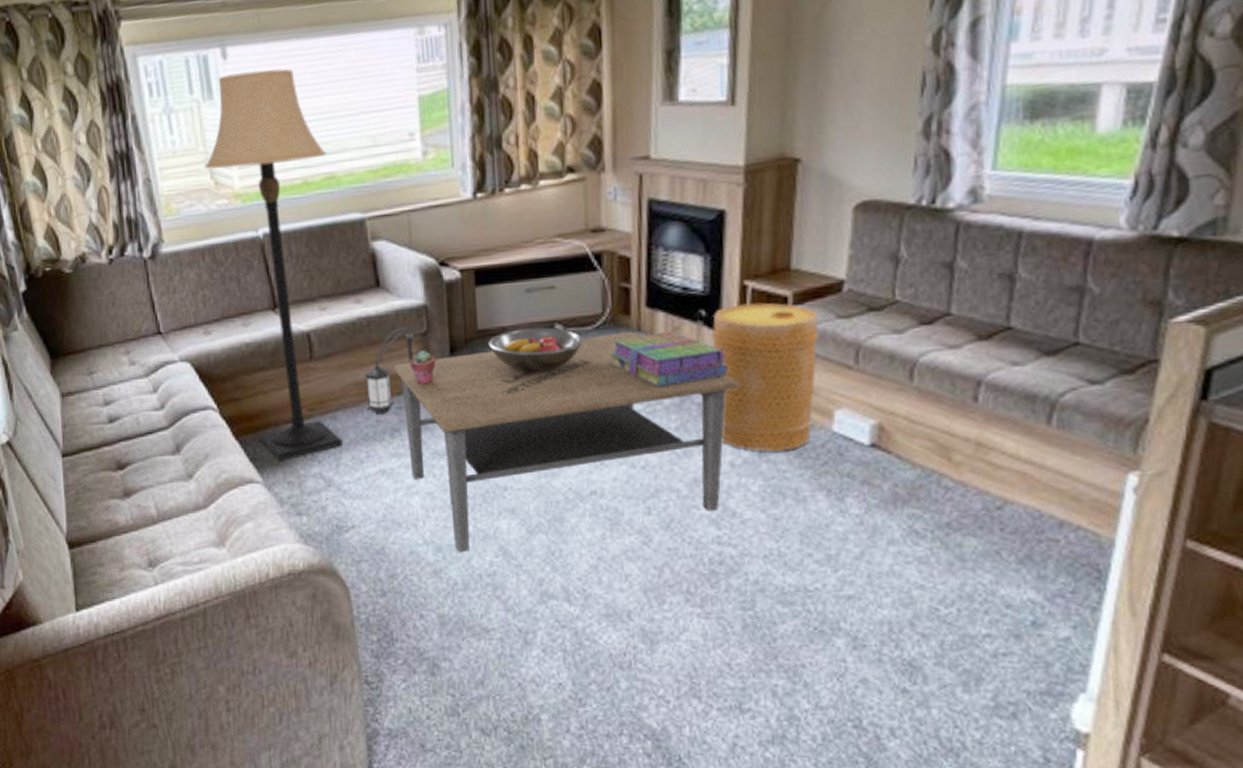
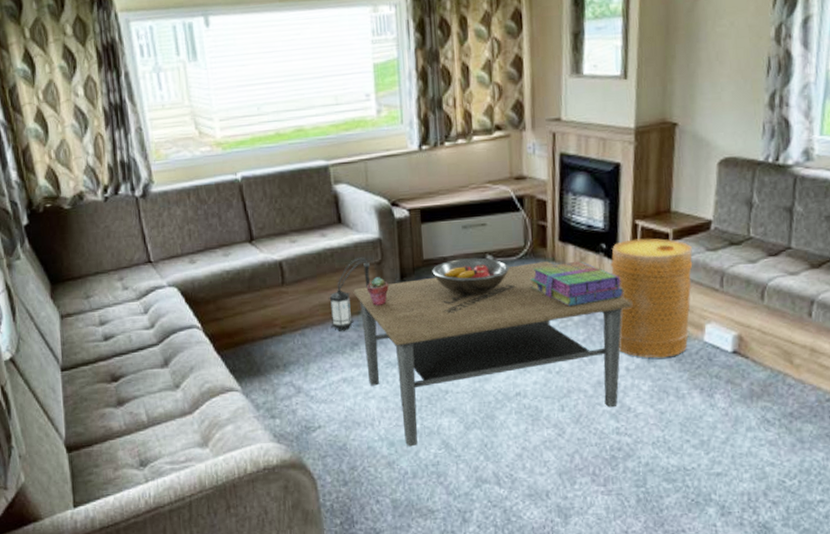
lamp: present [205,69,342,460] -> none [190,37,310,371]

